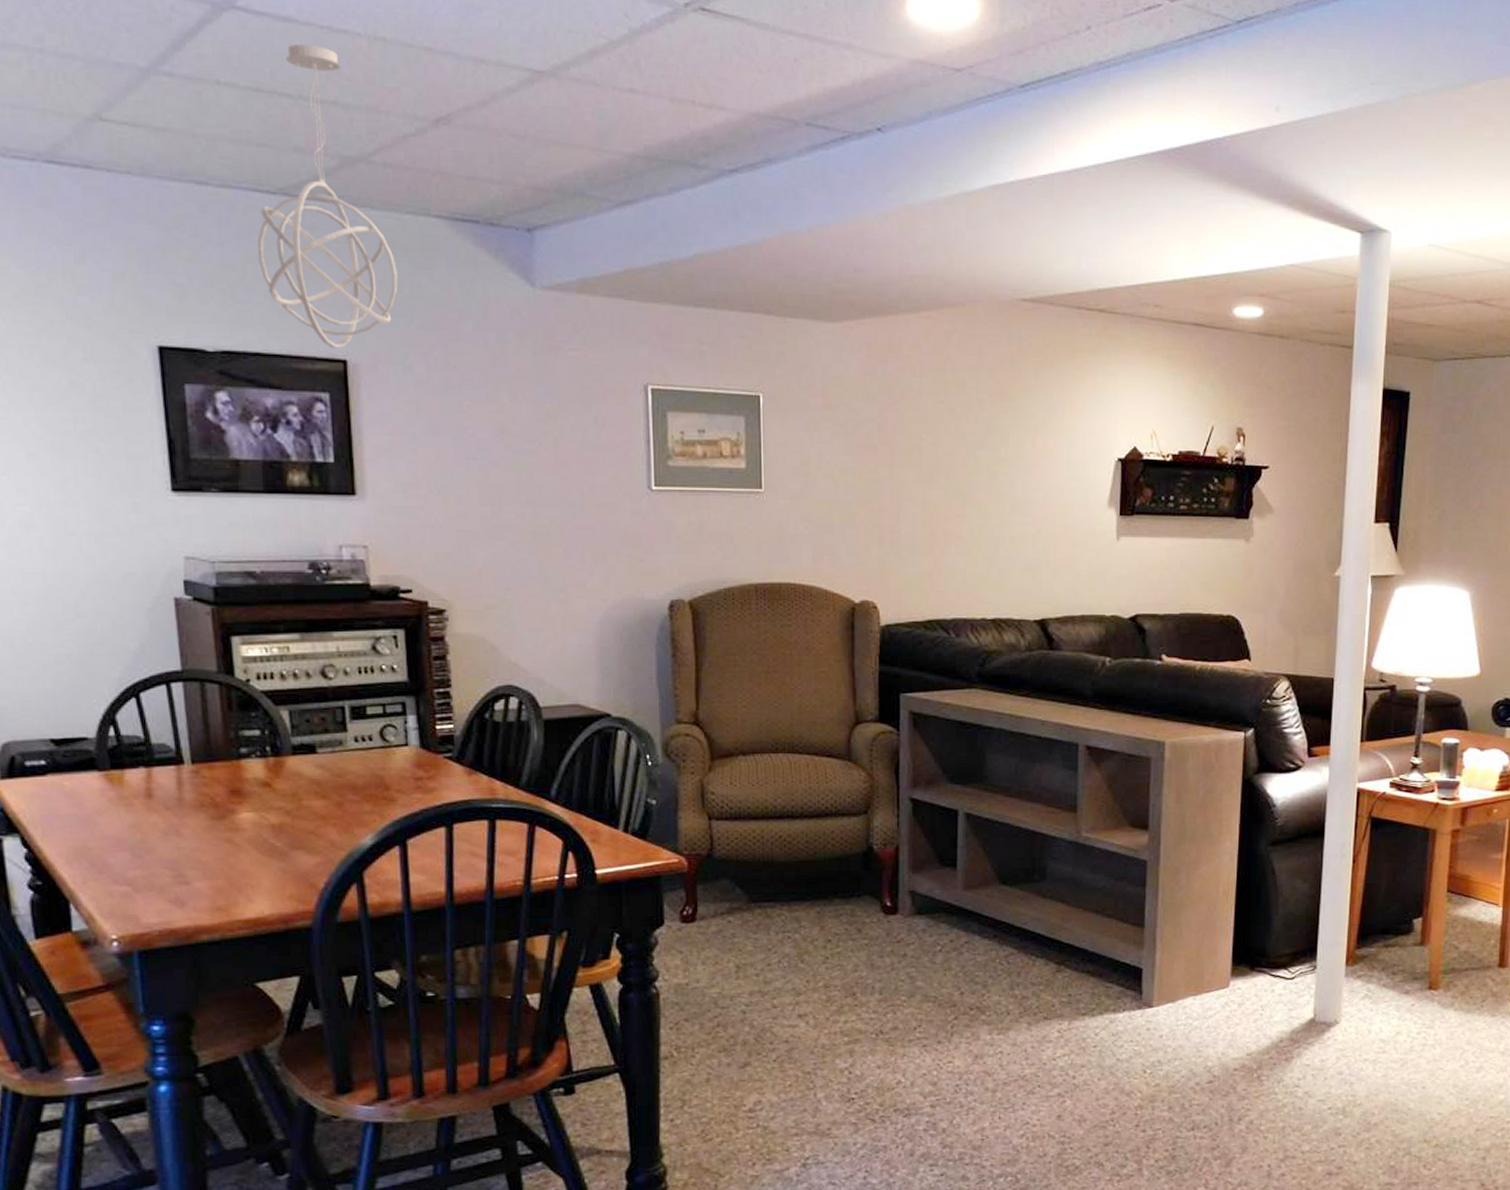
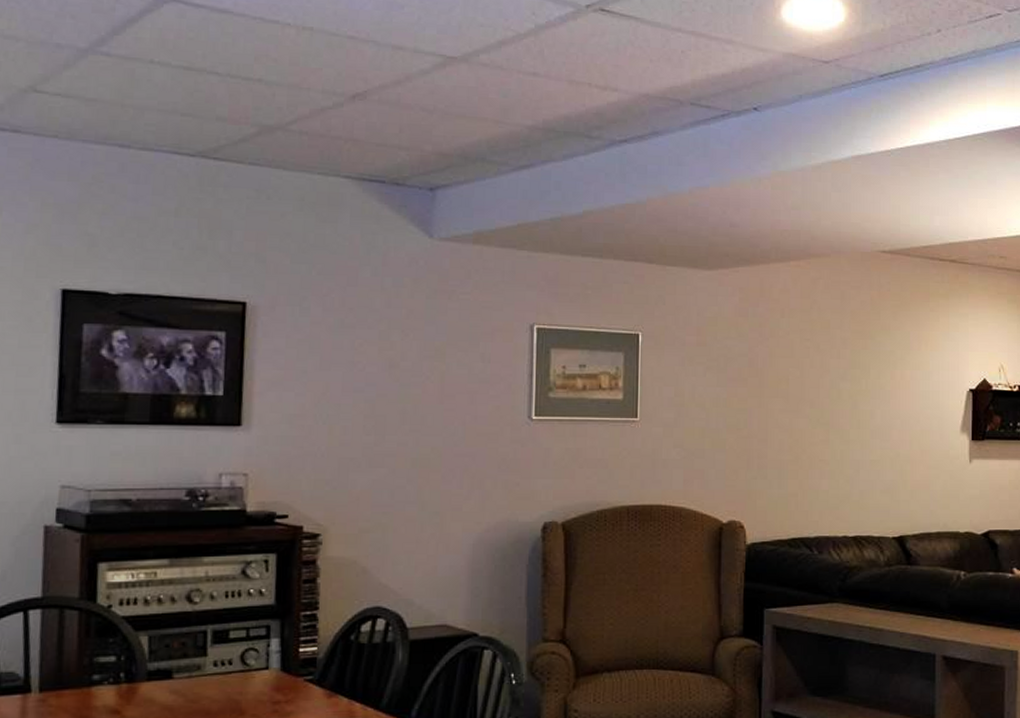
pendant light: present [258,43,398,349] -> none [171,31,303,292]

